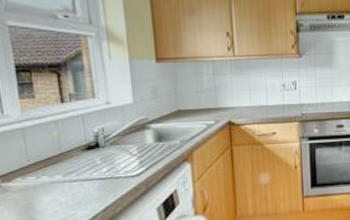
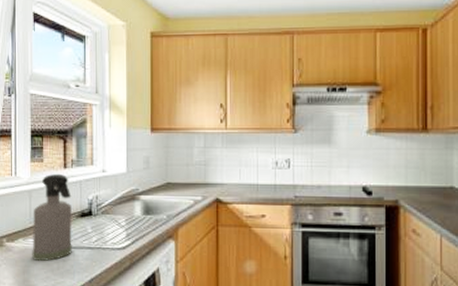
spray bottle: none [29,108,81,197] -> present [32,173,72,261]

